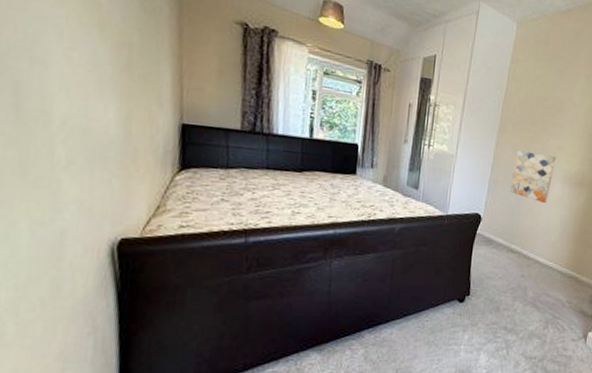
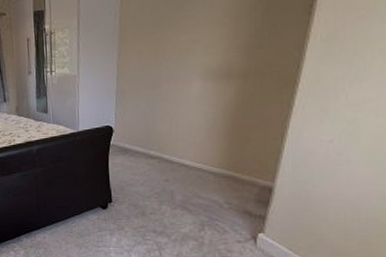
wall art: present [510,150,557,204] -> none [140,52,192,105]

